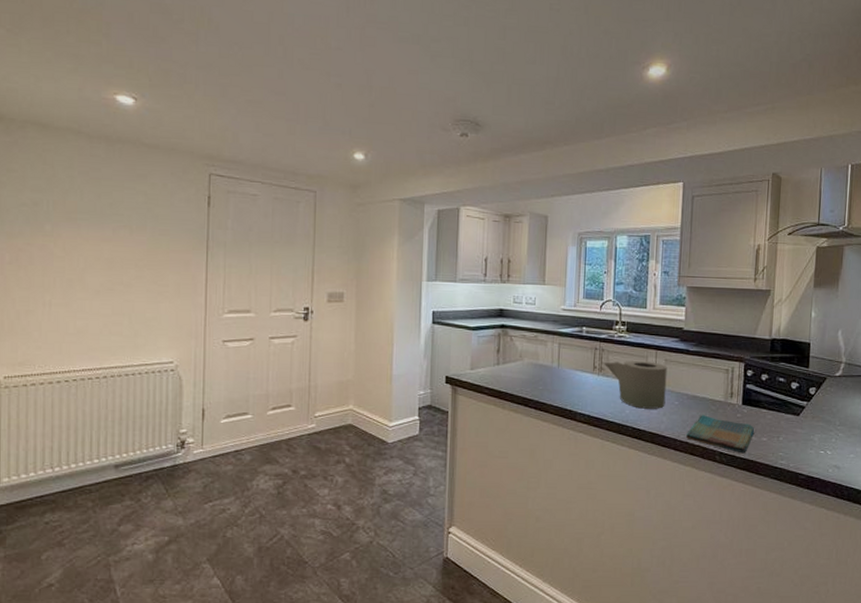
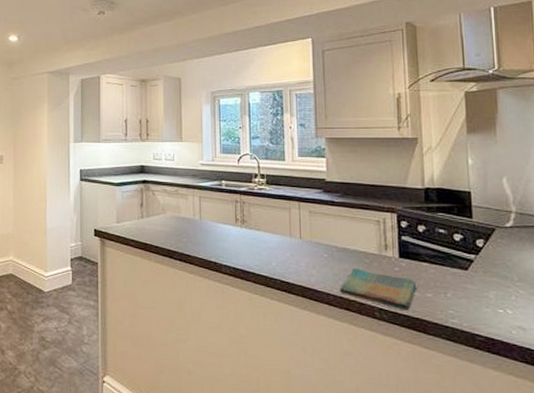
toilet paper roll: present [603,361,667,409] -> none [245,213,314,262]

